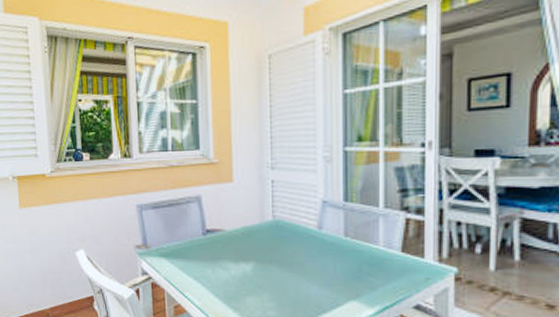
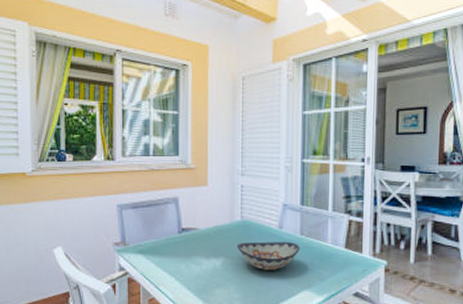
decorative bowl: none [268,244,345,277] -> present [236,242,300,270]

